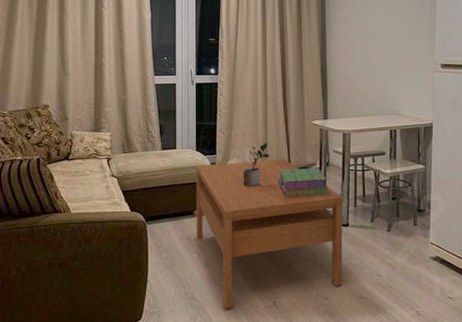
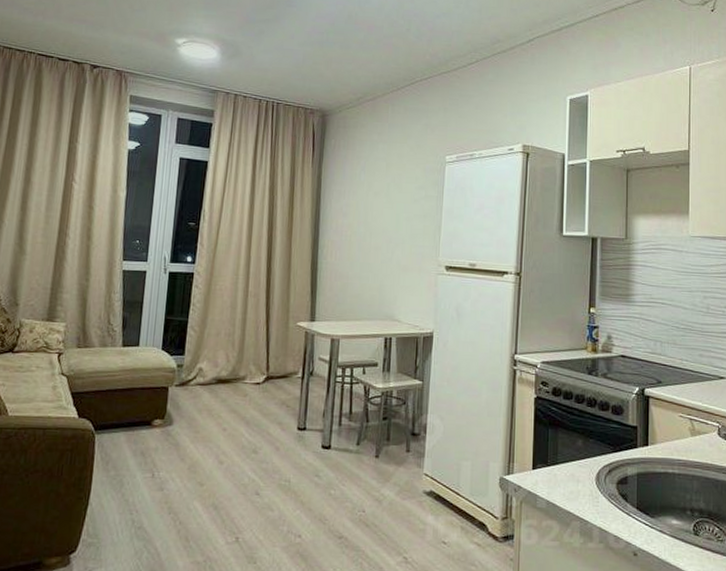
coffee table: present [196,159,344,309] -> none [152,364,327,544]
potted plant: present [243,142,270,186] -> none [213,344,246,395]
stack of books: present [278,168,329,197] -> none [253,377,311,411]

